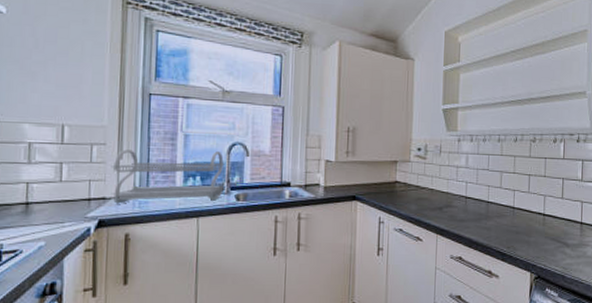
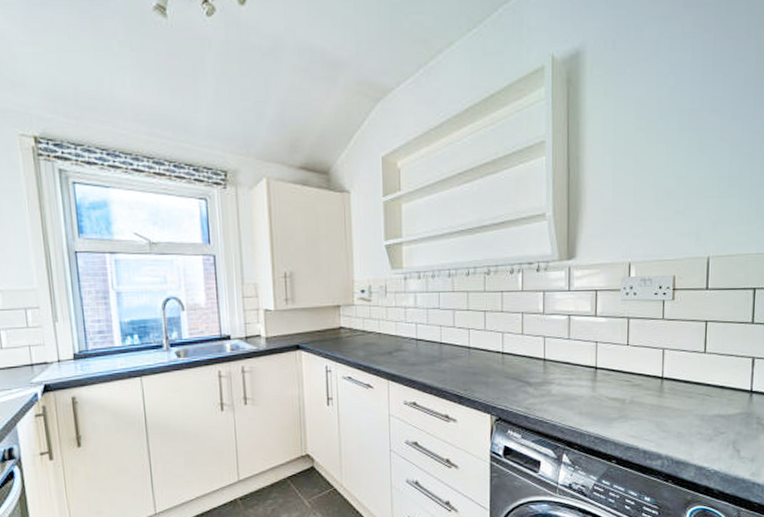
dish rack: present [111,149,225,204] -> none [47,308,163,368]

